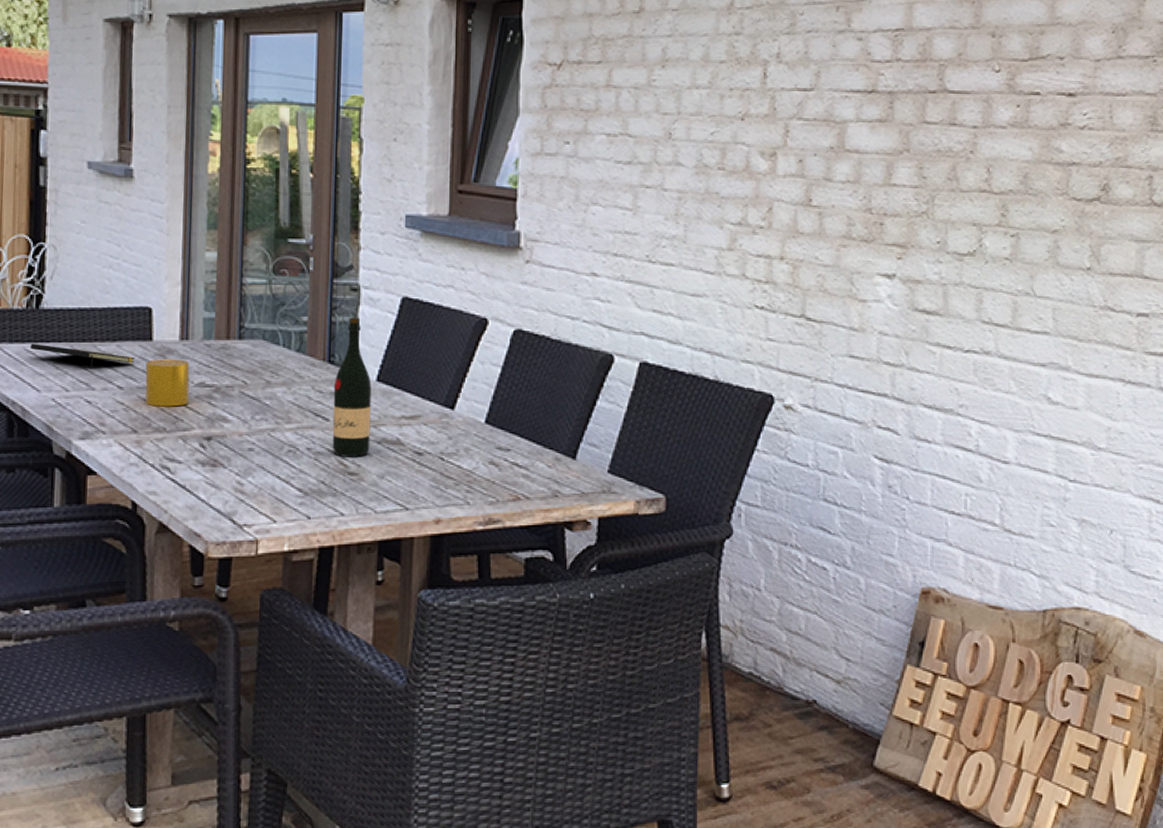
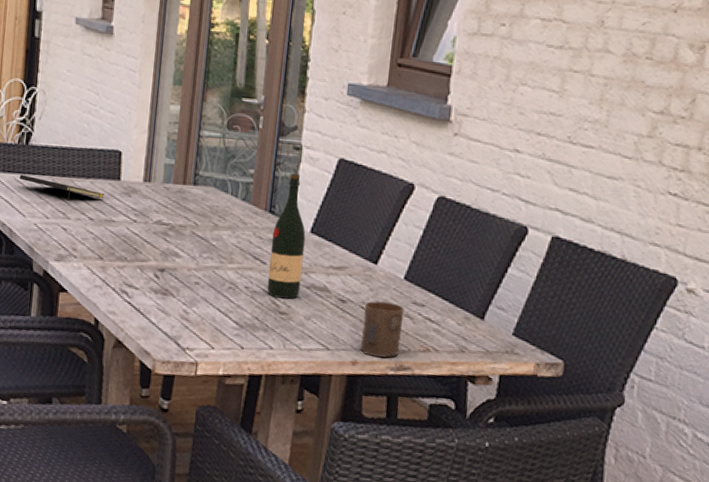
cup: present [145,359,190,407] -> none [111,197,150,240]
cup: none [443,450,489,513] -> present [361,301,405,358]

